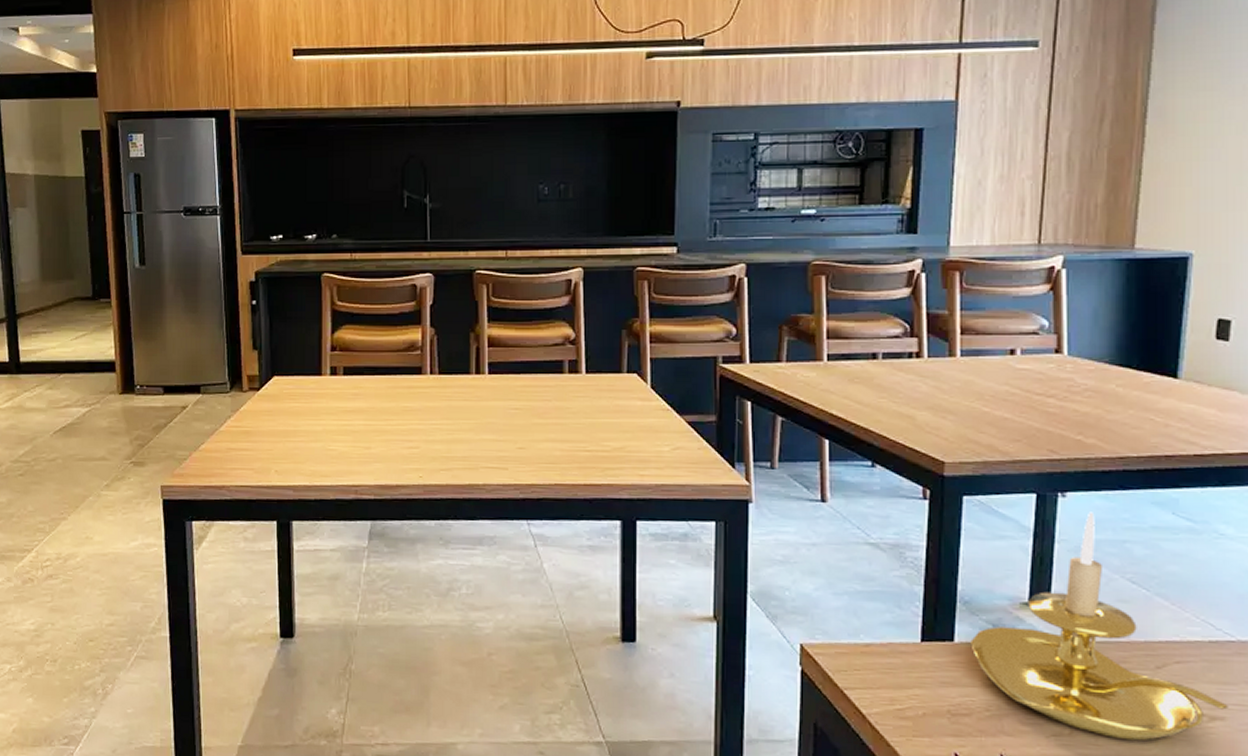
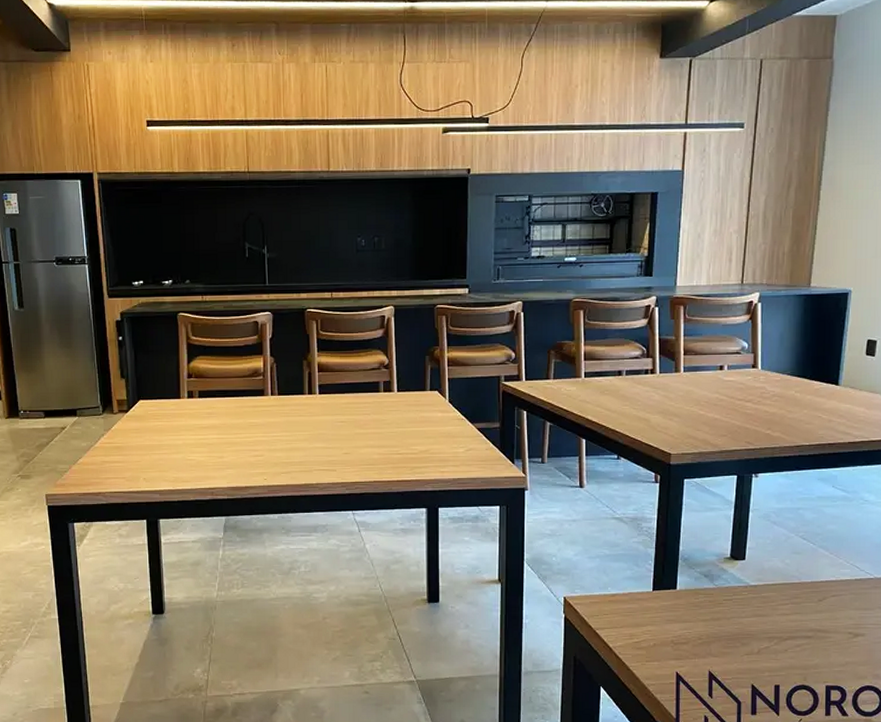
candle holder: present [970,512,1228,741] -> none [688,487,867,655]

